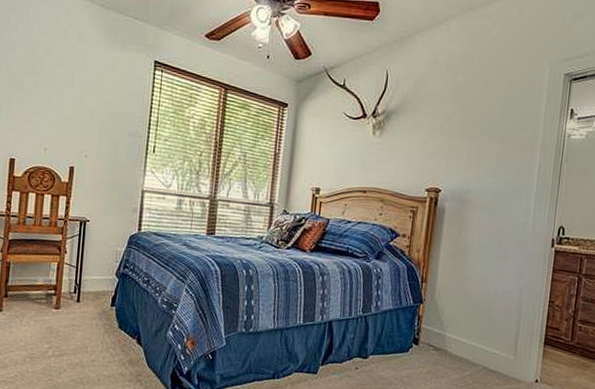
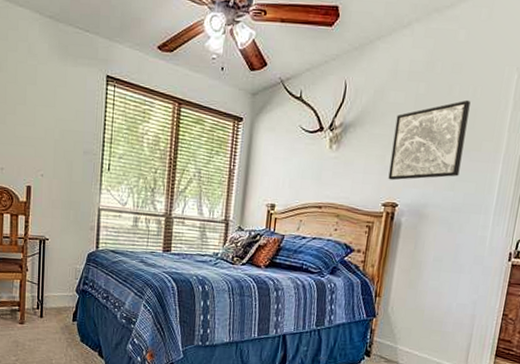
wall art: none [431,91,507,167] -> present [388,99,471,181]

